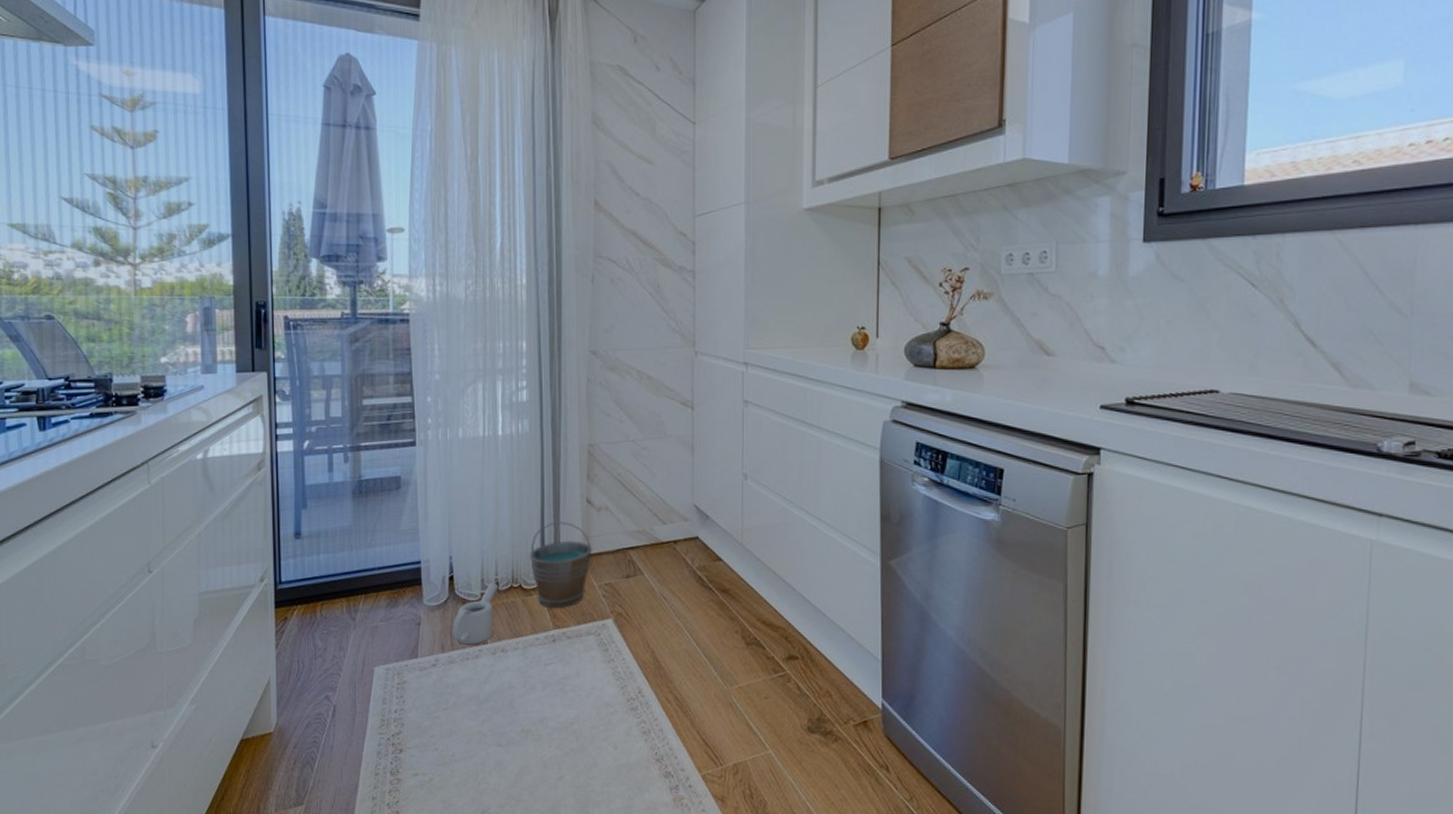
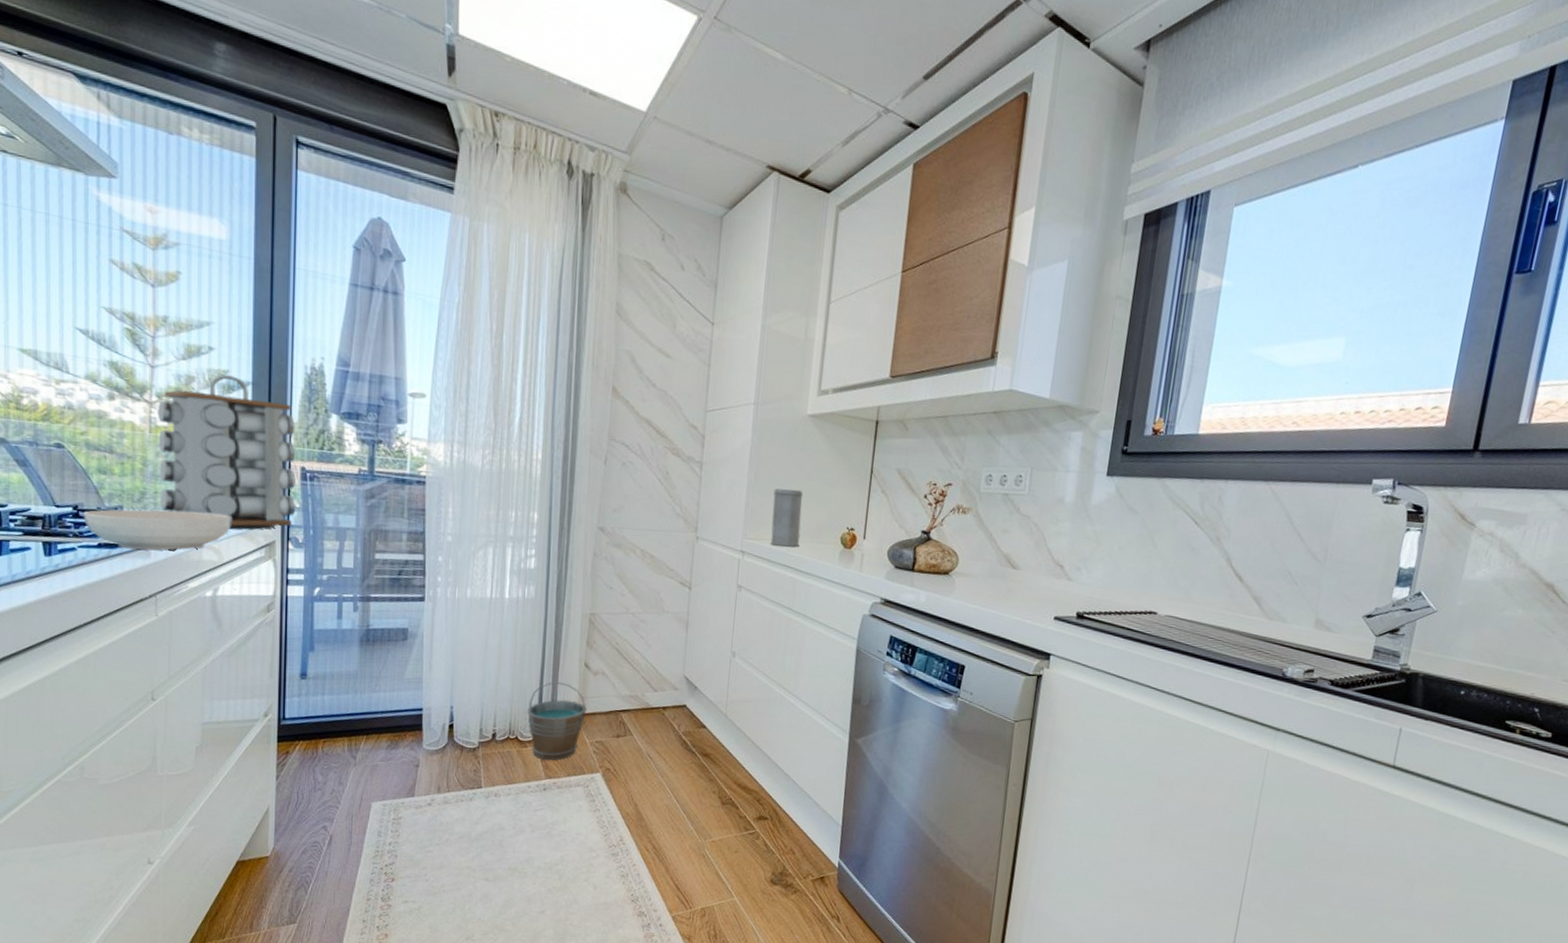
bowl: none [74,372,218,417] -> present [83,509,232,551]
spice rack: none [142,229,281,386] -> present [158,374,296,529]
watering can: present [452,583,499,645] -> none [448,733,496,788]
canister: none [774,290,807,355] -> present [770,488,803,548]

